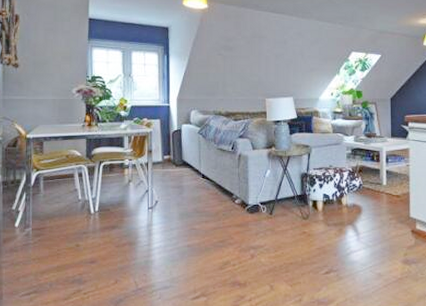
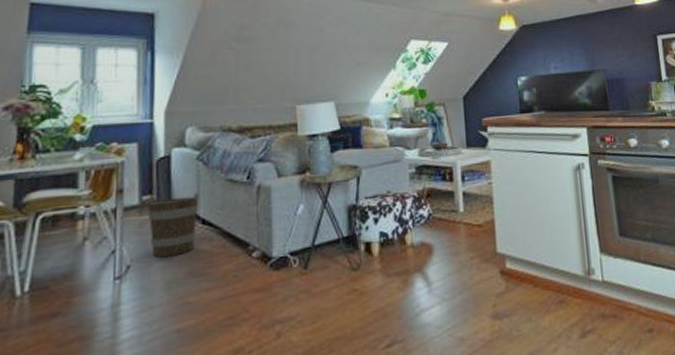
bucket: none [166,156,201,198] -> present [145,193,201,258]

